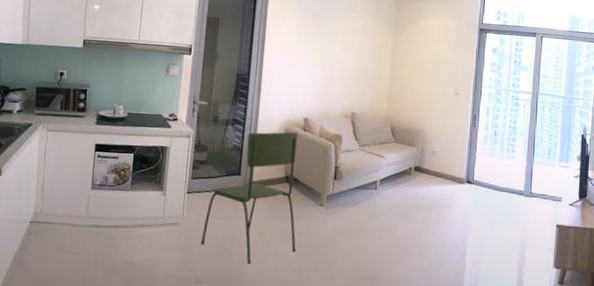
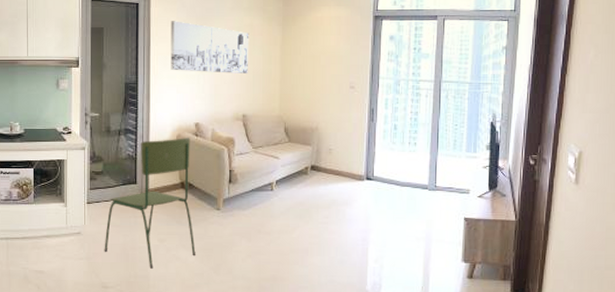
wall art: none [283,17,362,73] -> present [170,21,249,73]

